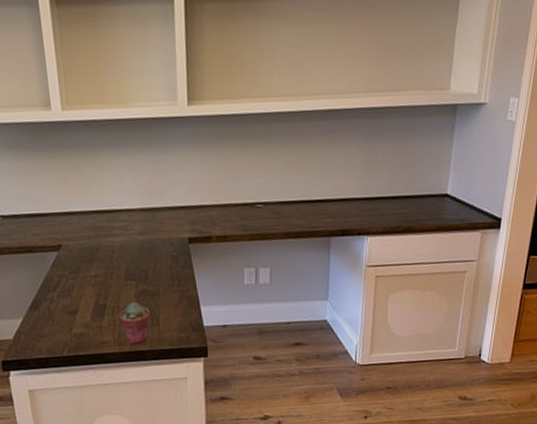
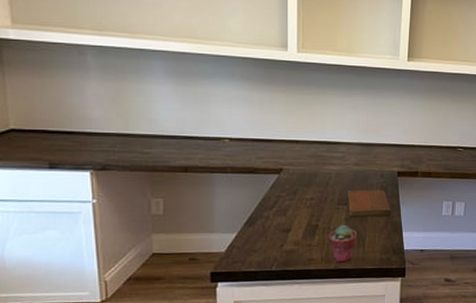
notebook: none [133,260,186,294] -> present [347,190,391,218]

